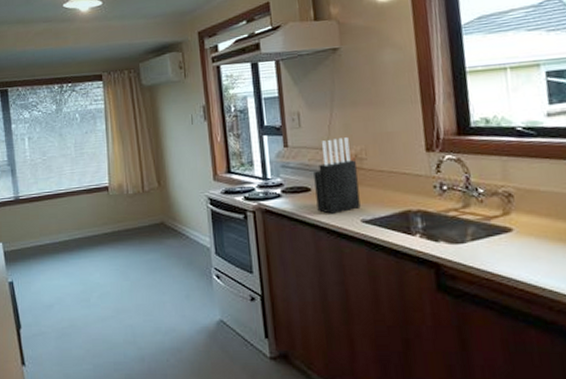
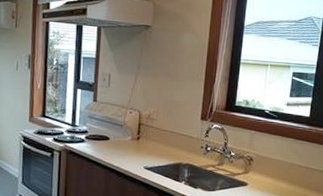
knife block: present [313,137,361,214] -> none [112,100,148,160]

